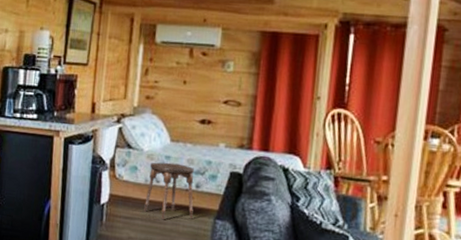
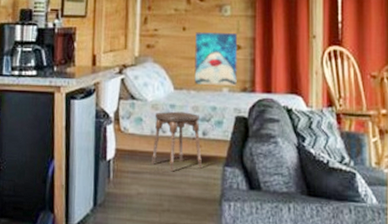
wall art: none [191,86,239,142] -> present [194,32,238,86]

